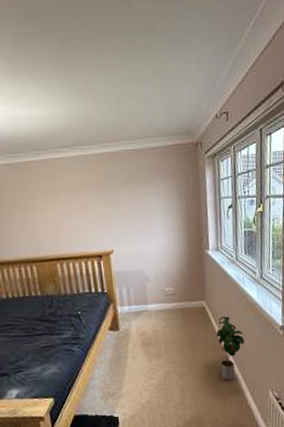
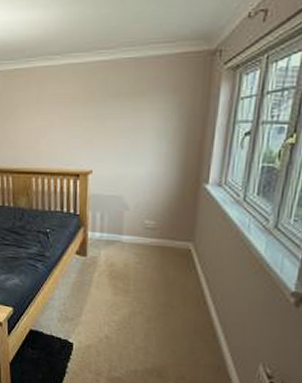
potted plant: present [216,316,245,381] -> none [198,265,237,340]

